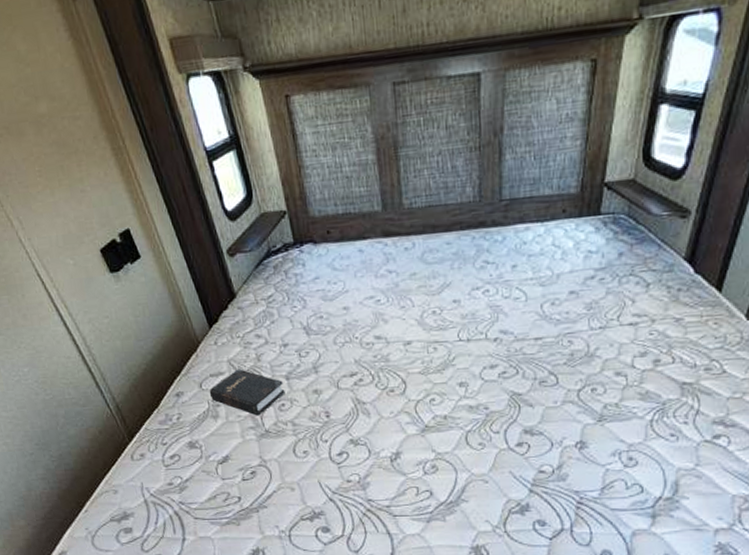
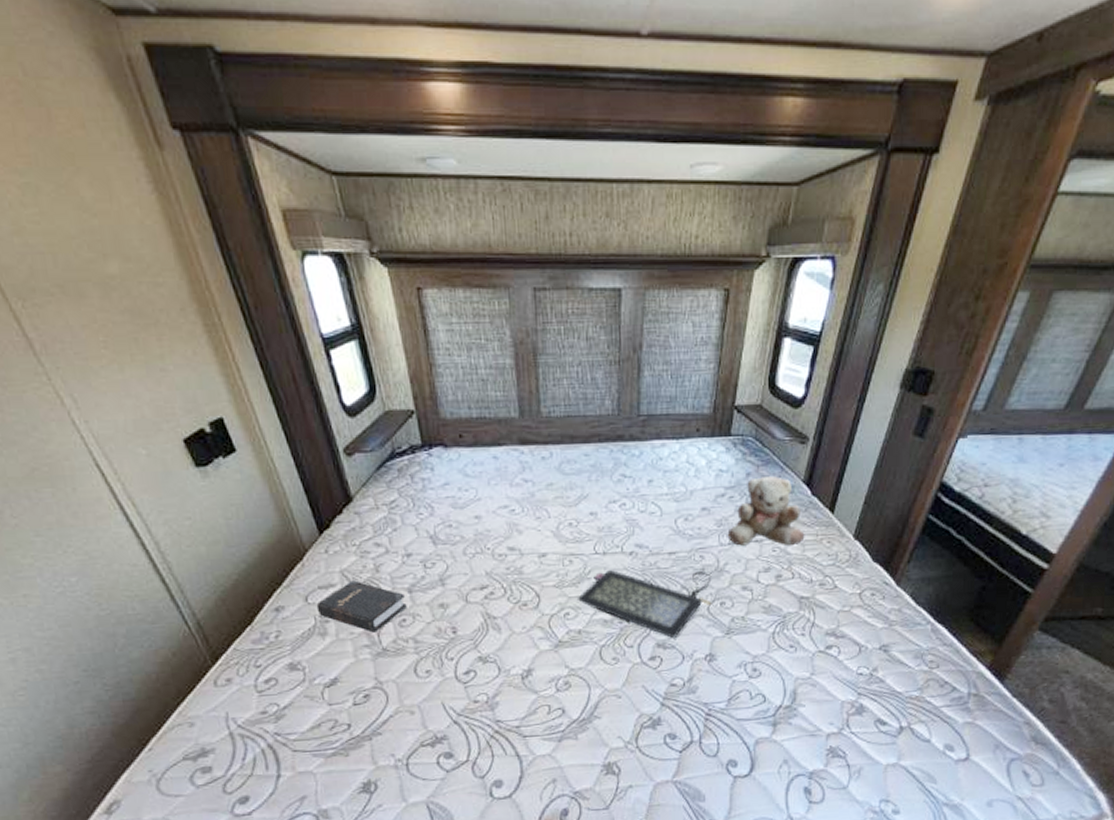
clutch bag: none [441,355,582,426] -> present [576,569,712,639]
teddy bear: none [598,255,687,330] -> present [727,476,805,547]

